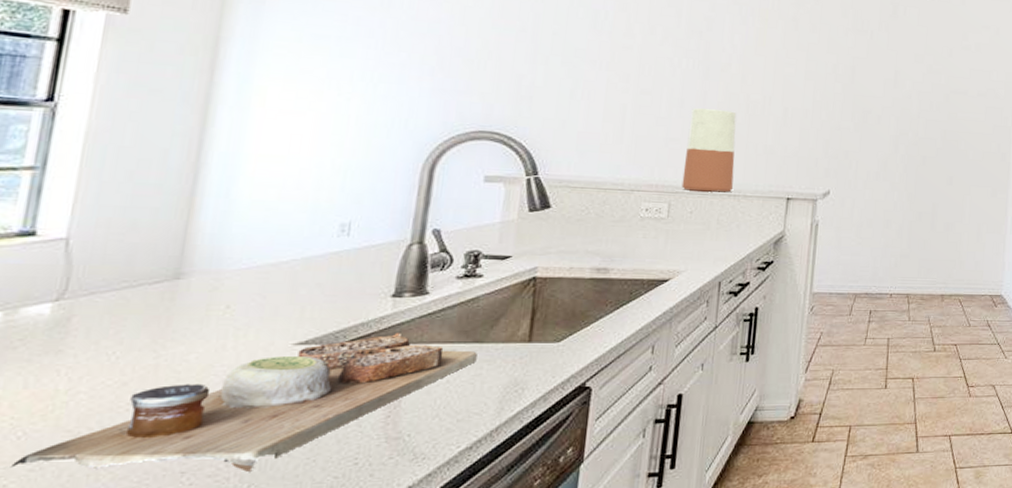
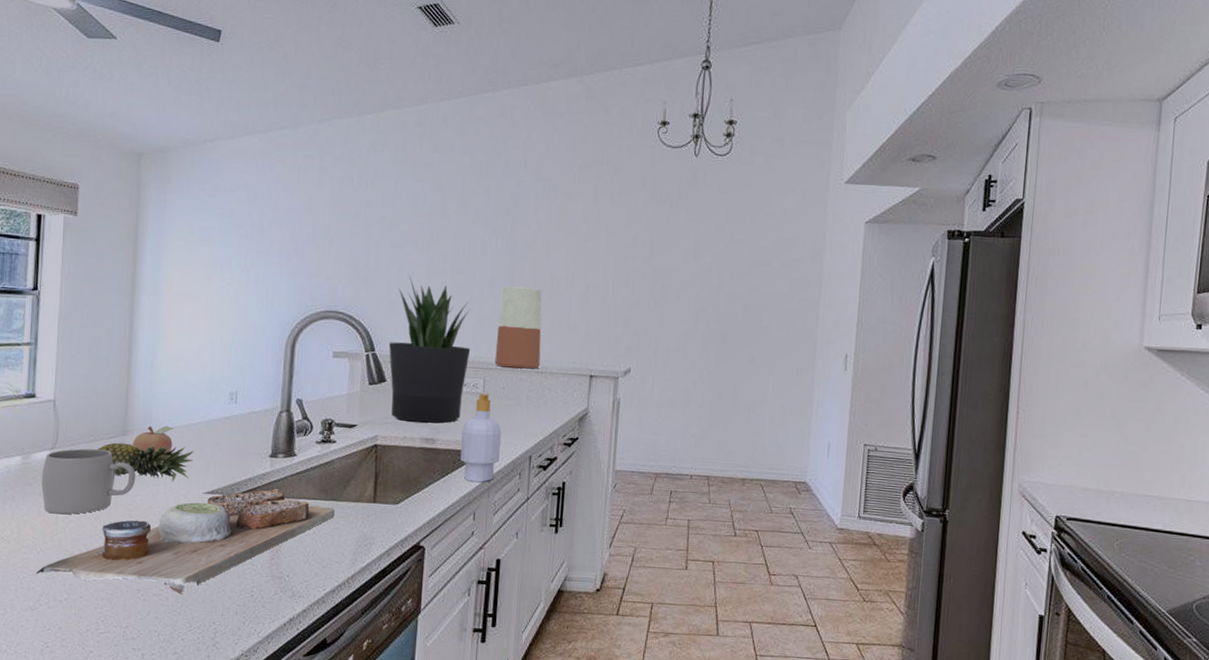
mug: none [32,298,192,384] -> present [41,448,136,515]
fruit: none [133,288,283,333] -> present [98,442,194,482]
fruit: none [189,265,256,300] -> present [133,425,175,453]
planter: none [555,95,656,251] -> present [388,276,471,423]
soap bottle: none [638,219,687,314] -> present [460,393,501,484]

